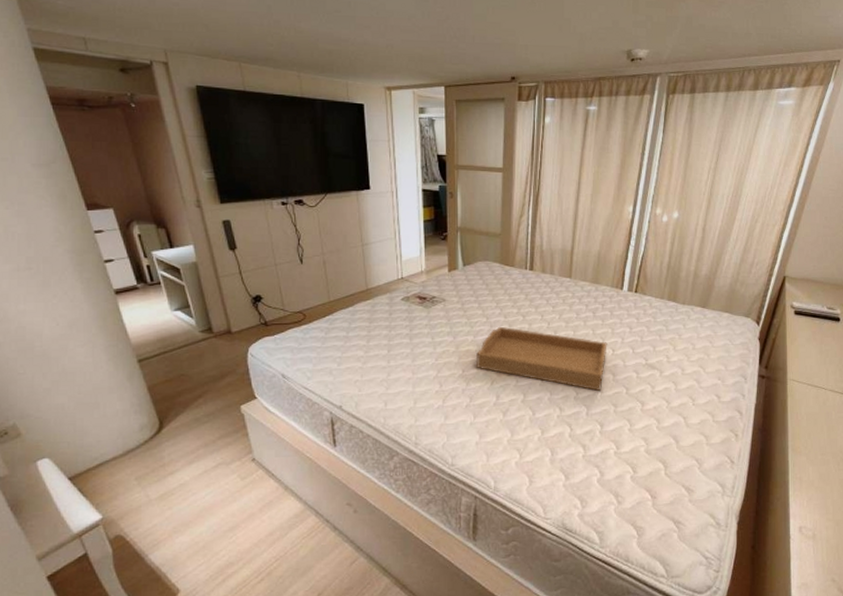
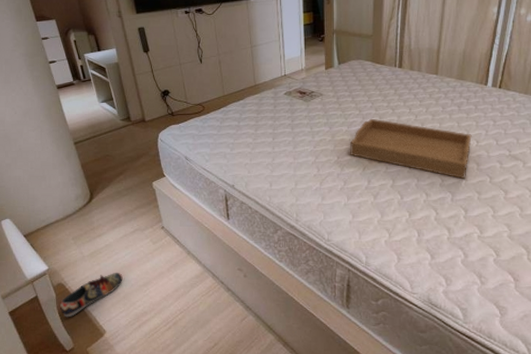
shoe: none [119,516,202,577] -> present [60,272,123,318]

